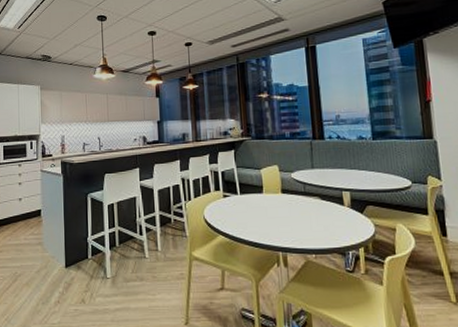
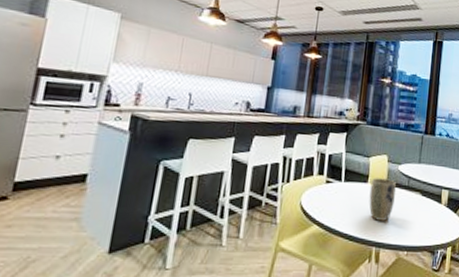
plant pot: none [266,187,293,227] -> present [369,178,396,221]

